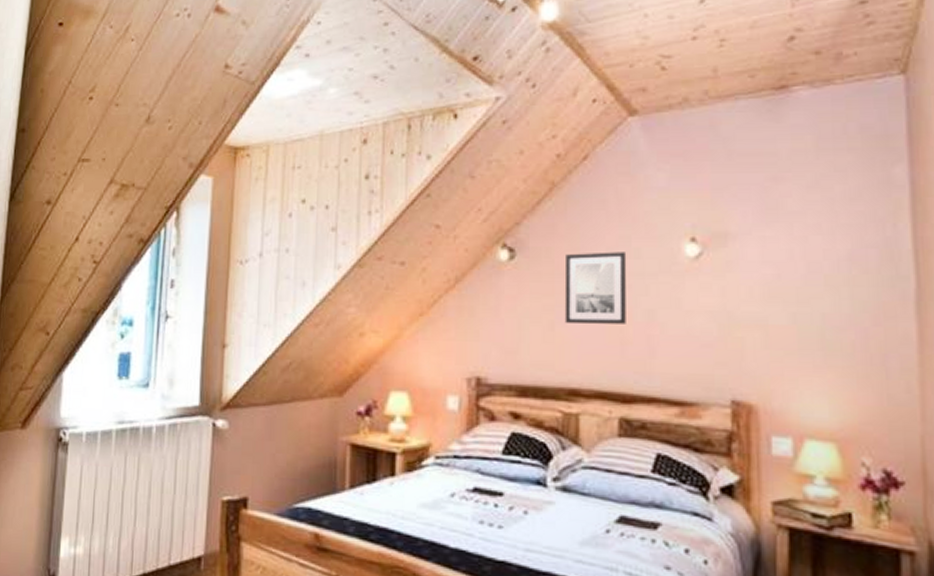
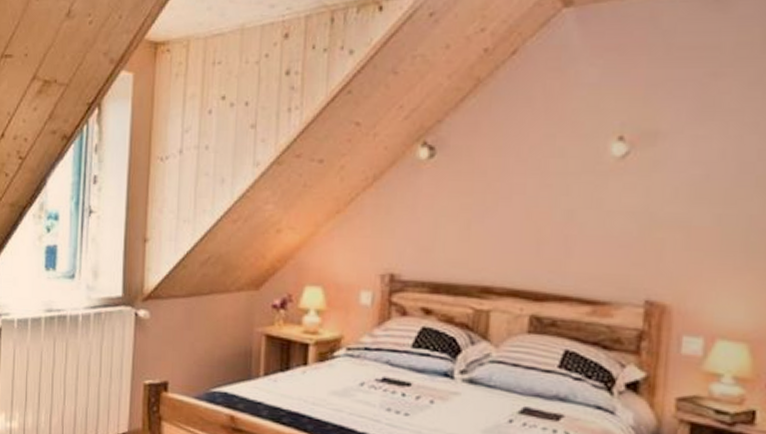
wall art: present [564,252,627,324] -> none [481,150,550,224]

